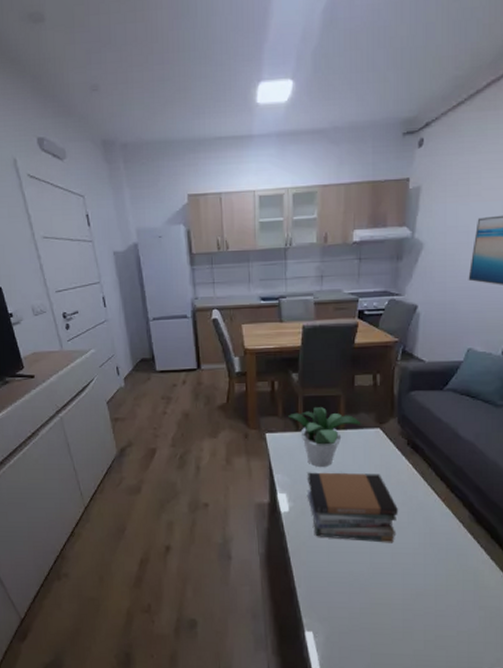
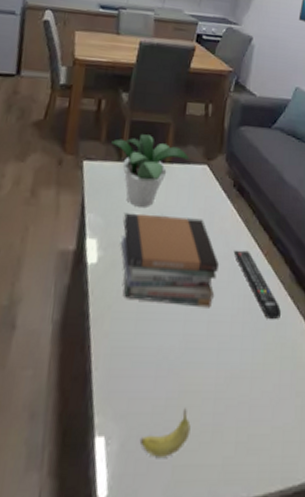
fruit: none [341,615,383,647] -> present [139,408,191,457]
remote control: none [411,497,462,551] -> present [233,250,282,319]

